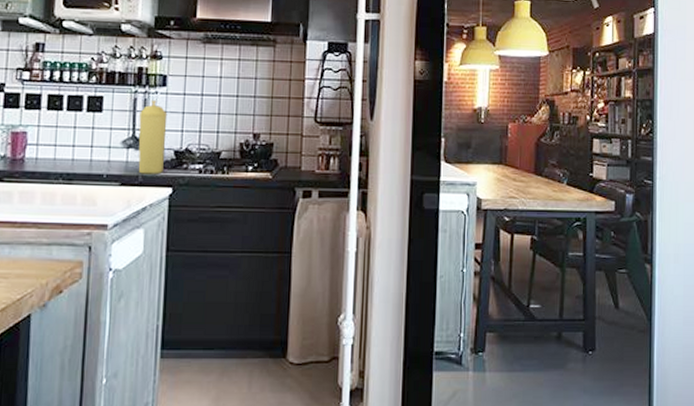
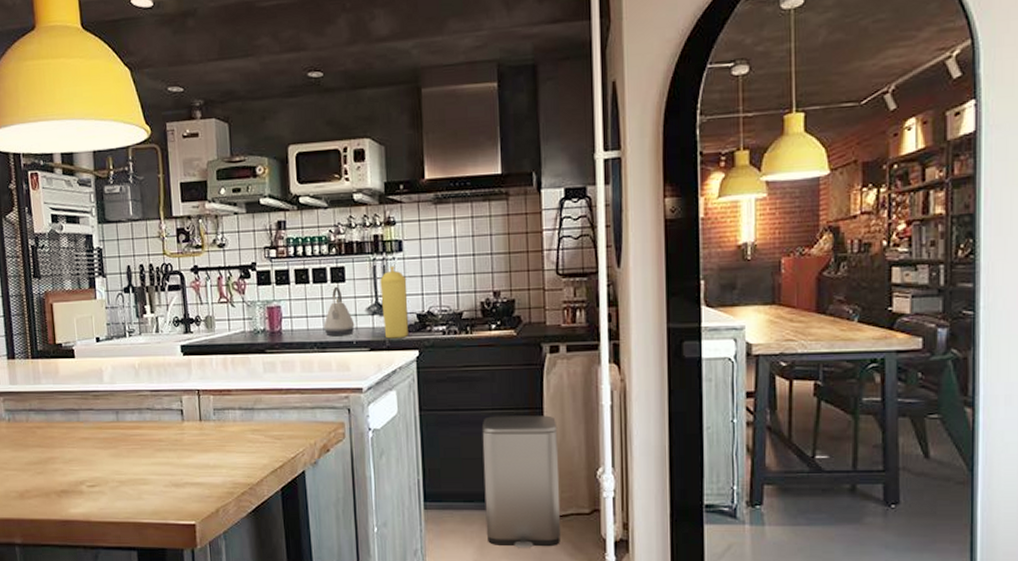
kettle: none [73,116,108,169] -> present [324,286,355,337]
pedal bin: none [223,258,304,399] -> present [481,414,560,548]

